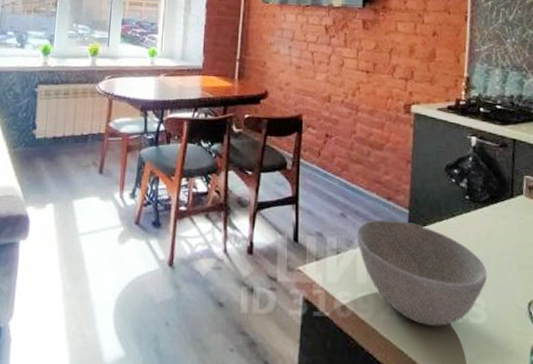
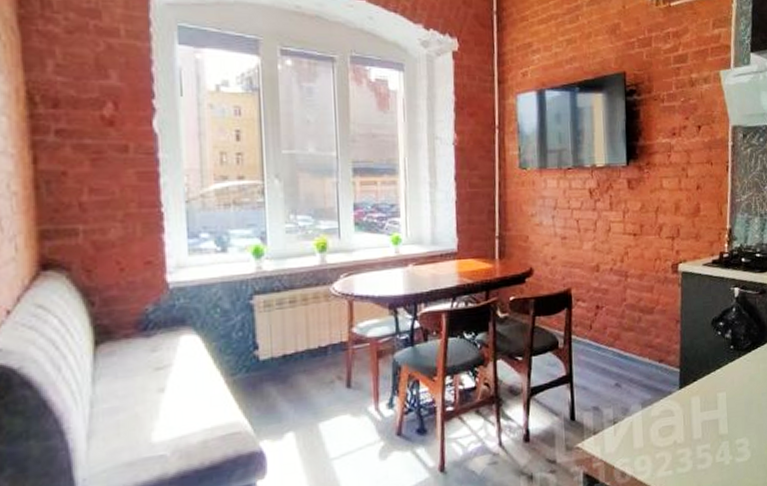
bowl: present [356,220,488,326] -> none [631,380,751,474]

